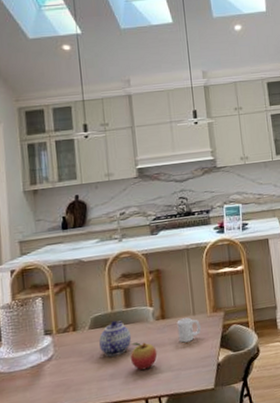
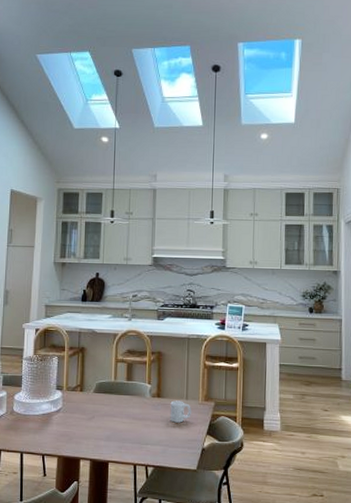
teapot: present [99,320,132,357] -> none [101,389,129,421]
fruit: present [130,342,158,371] -> none [125,413,150,439]

